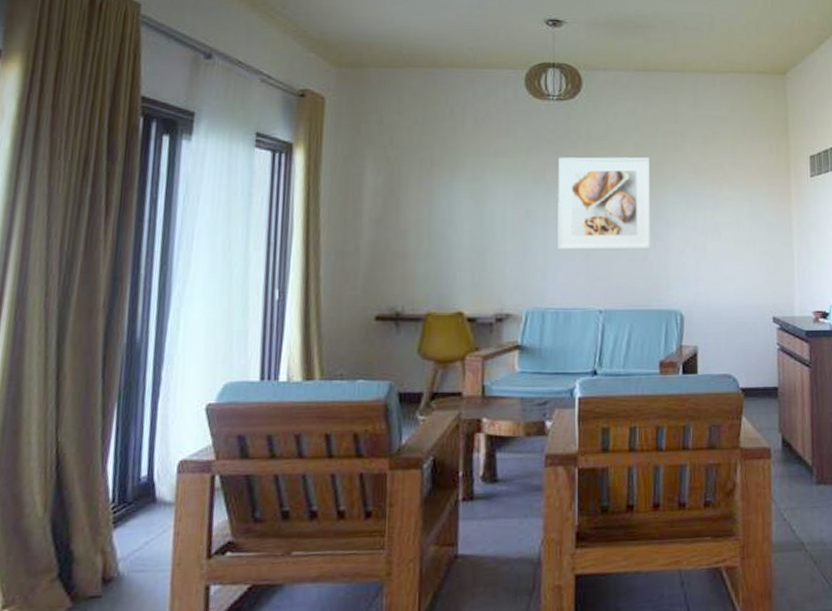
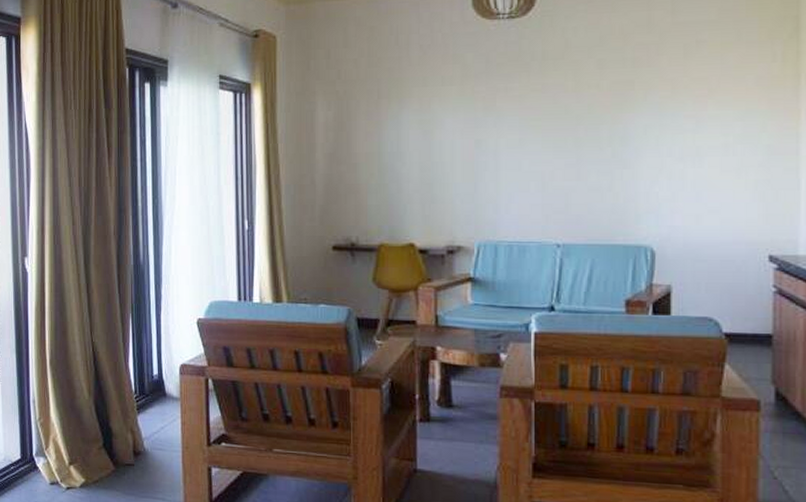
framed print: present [558,157,651,250] -> none [510,76,617,181]

